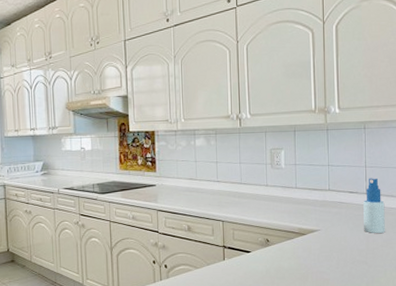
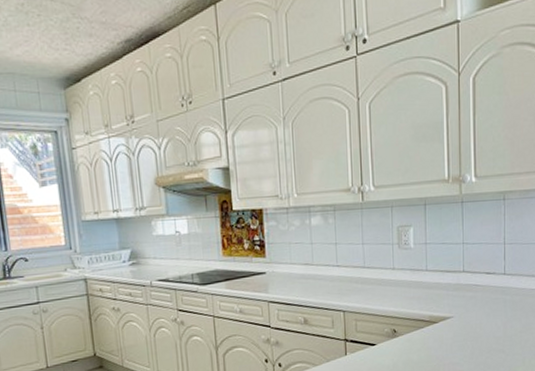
spray bottle: present [363,178,385,233] -> none [501,256,525,318]

